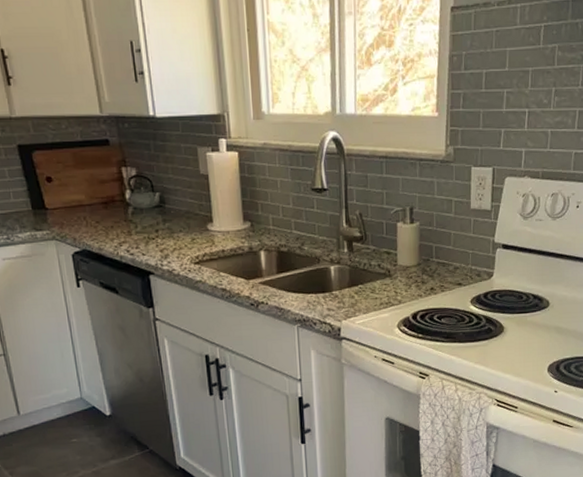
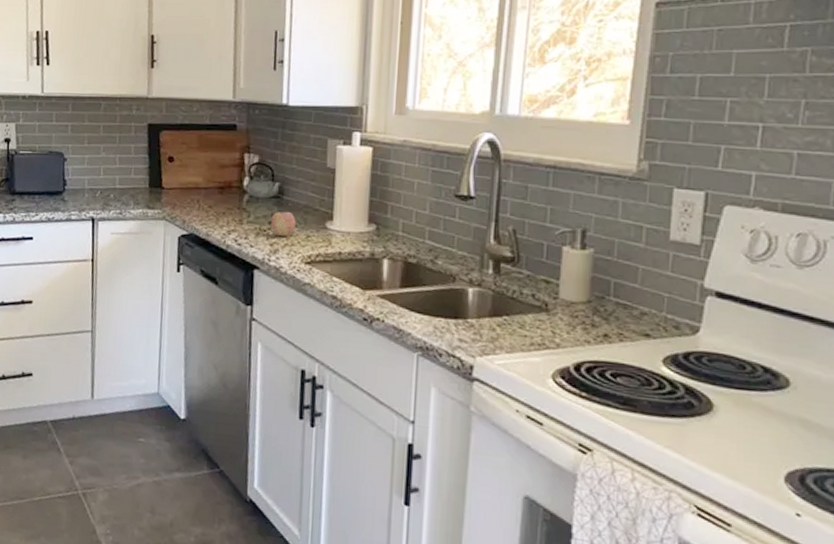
fruit: none [157,219,181,243] -> present [270,211,296,237]

